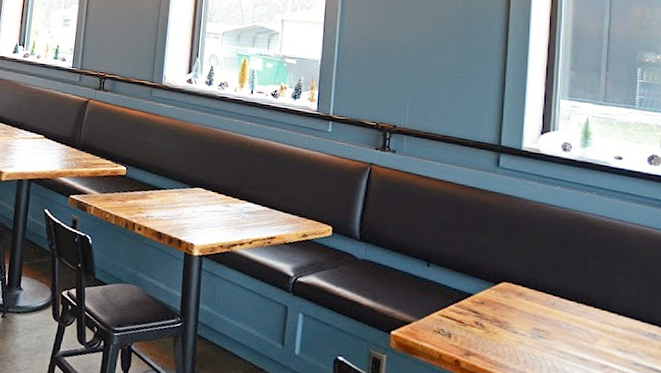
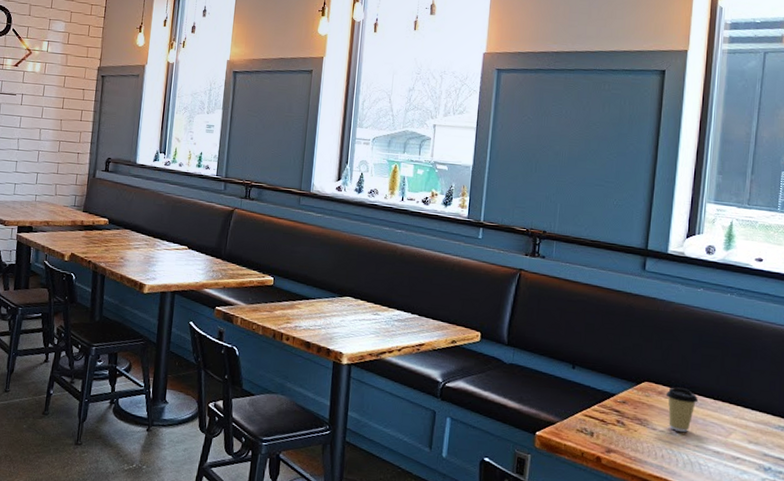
coffee cup: none [526,288,561,337] -> present [665,387,699,432]

